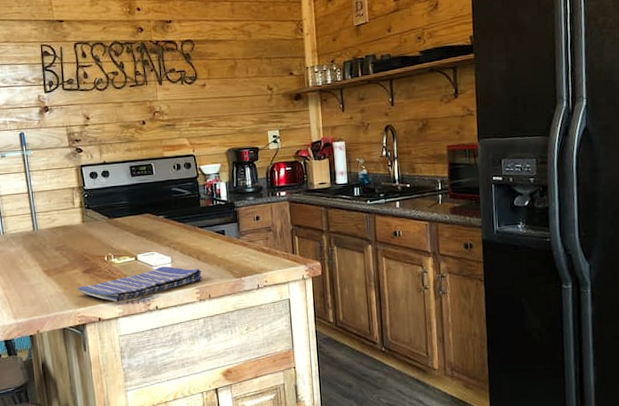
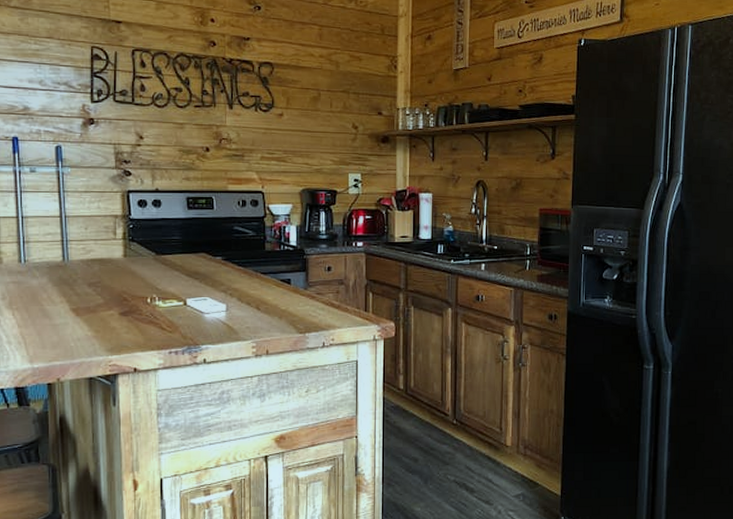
dish towel: present [77,266,202,302] -> none [111,314,261,352]

